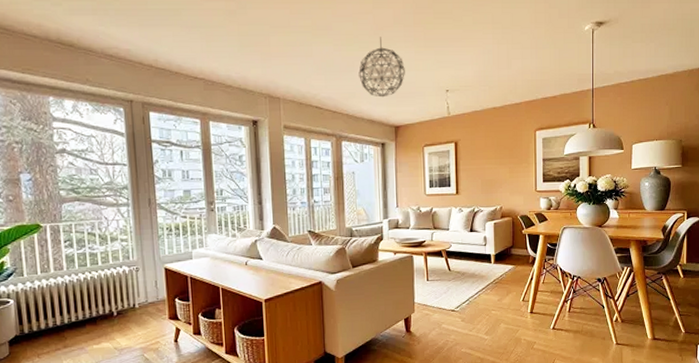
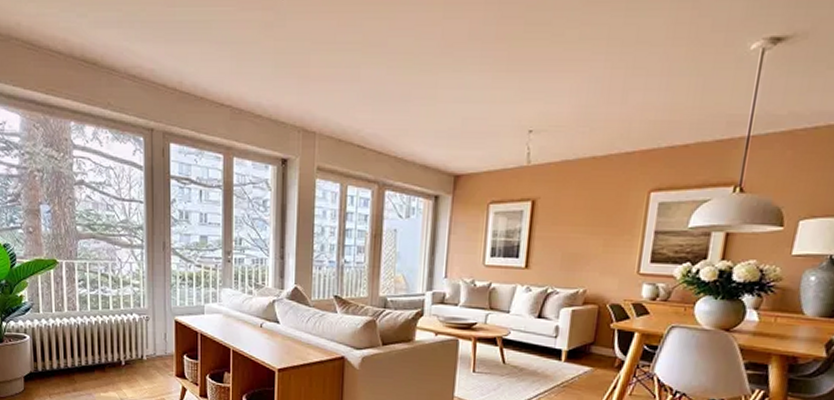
pendant light: present [359,37,405,98] -> none [415,57,477,137]

